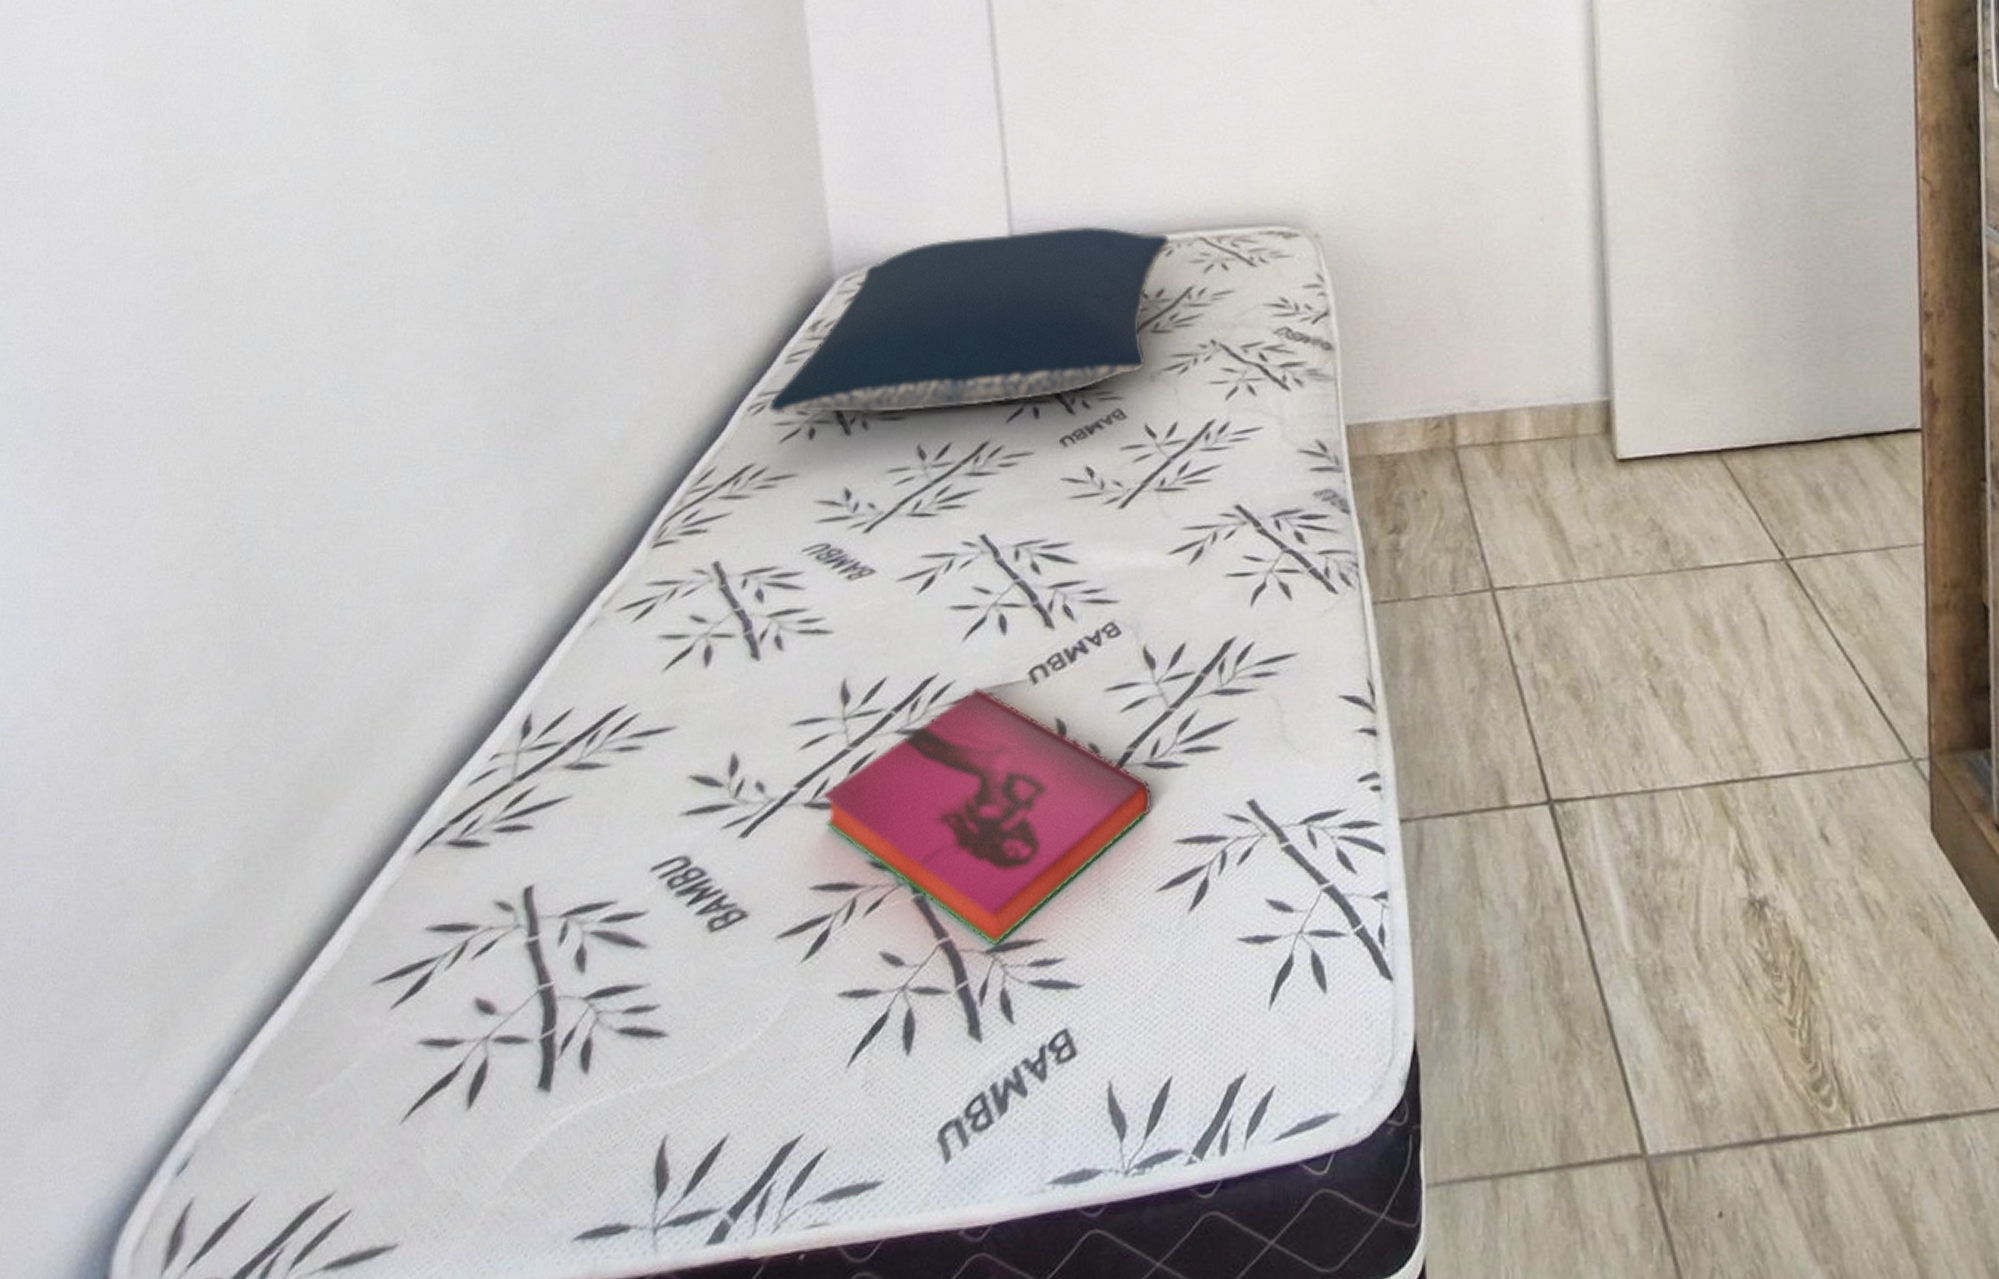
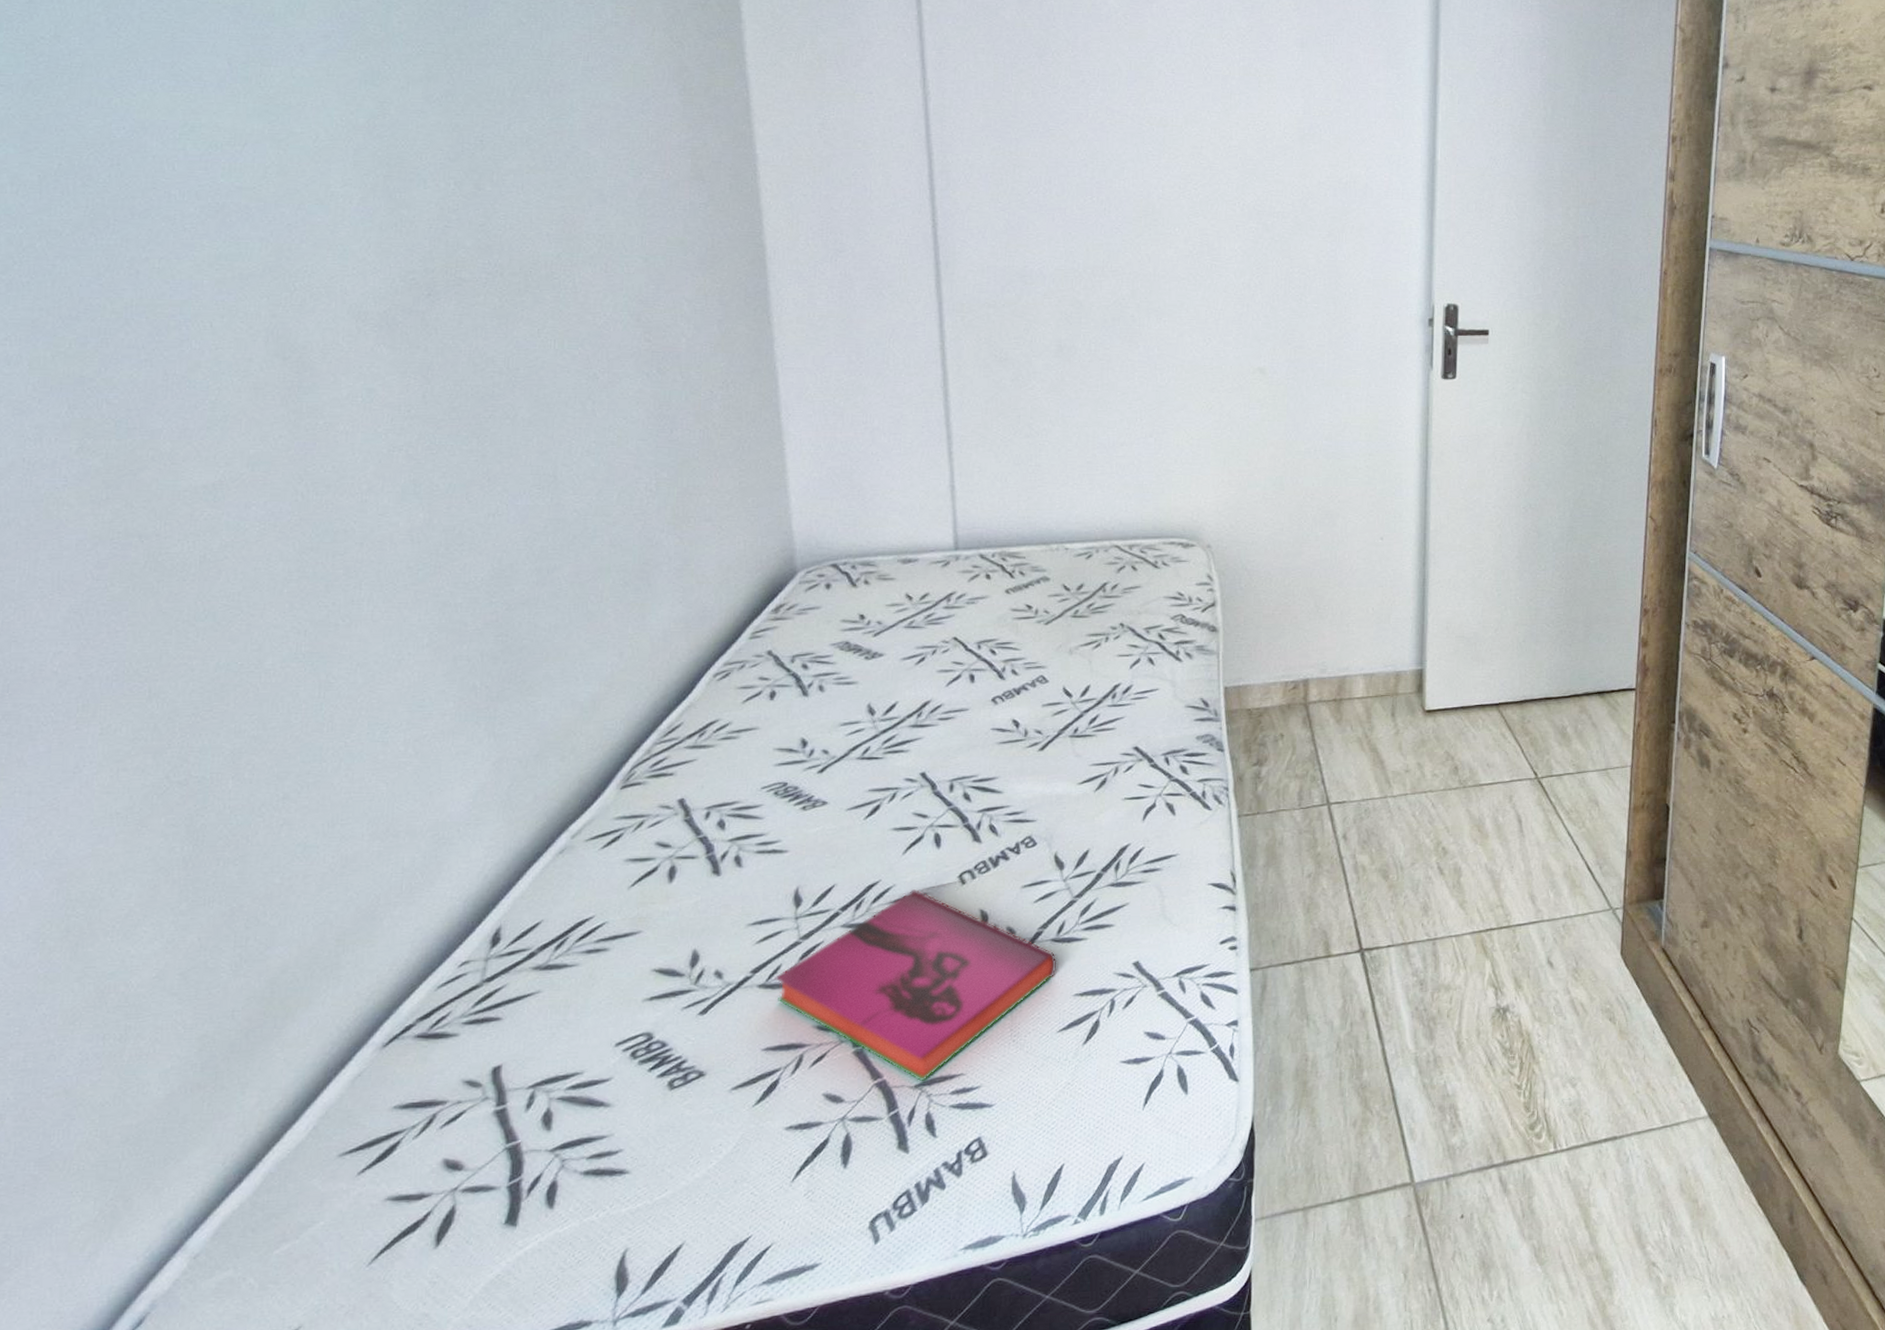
pillow: present [769,225,1170,416] -> none [733,534,1090,681]

